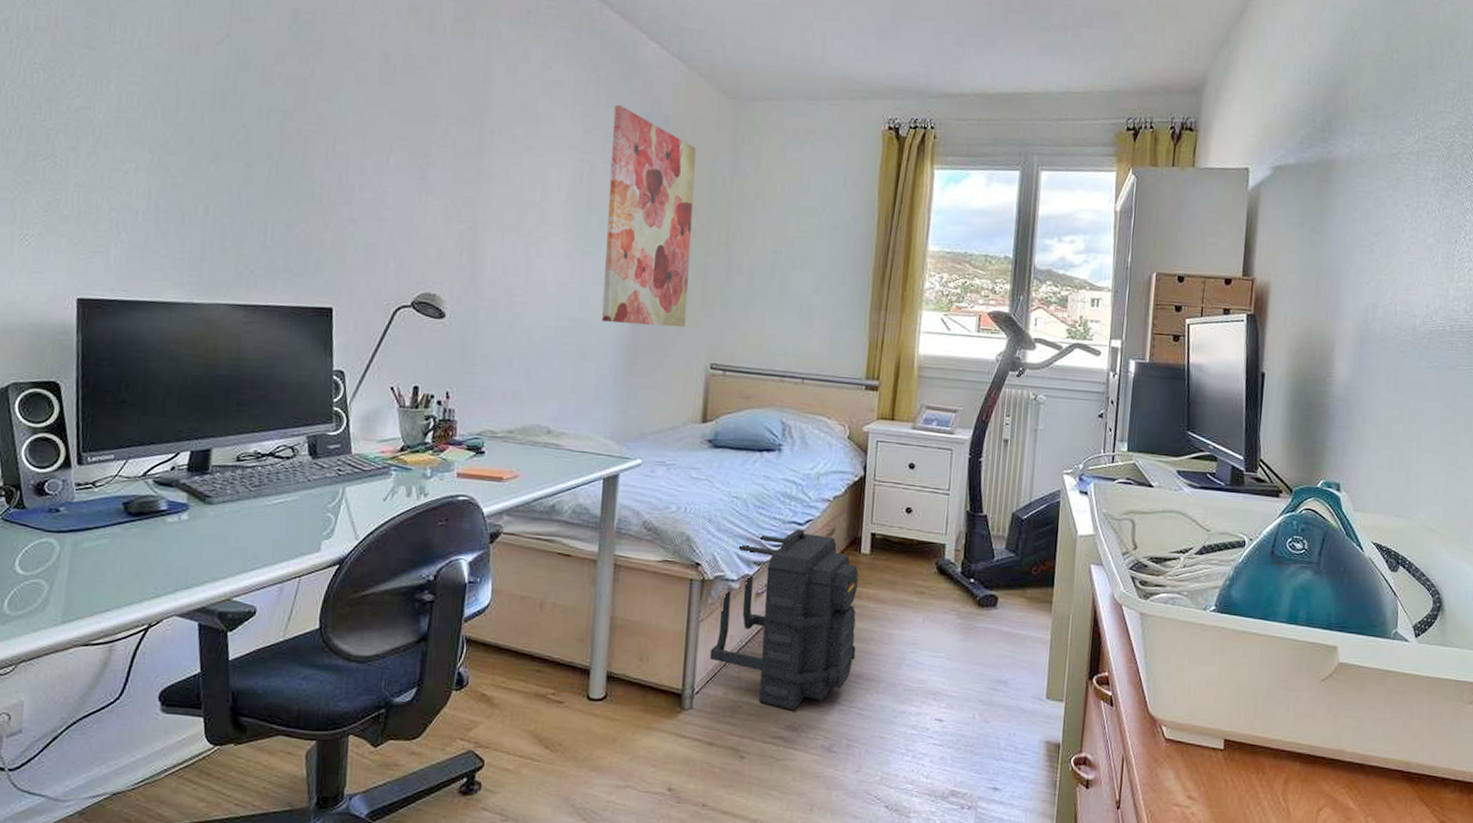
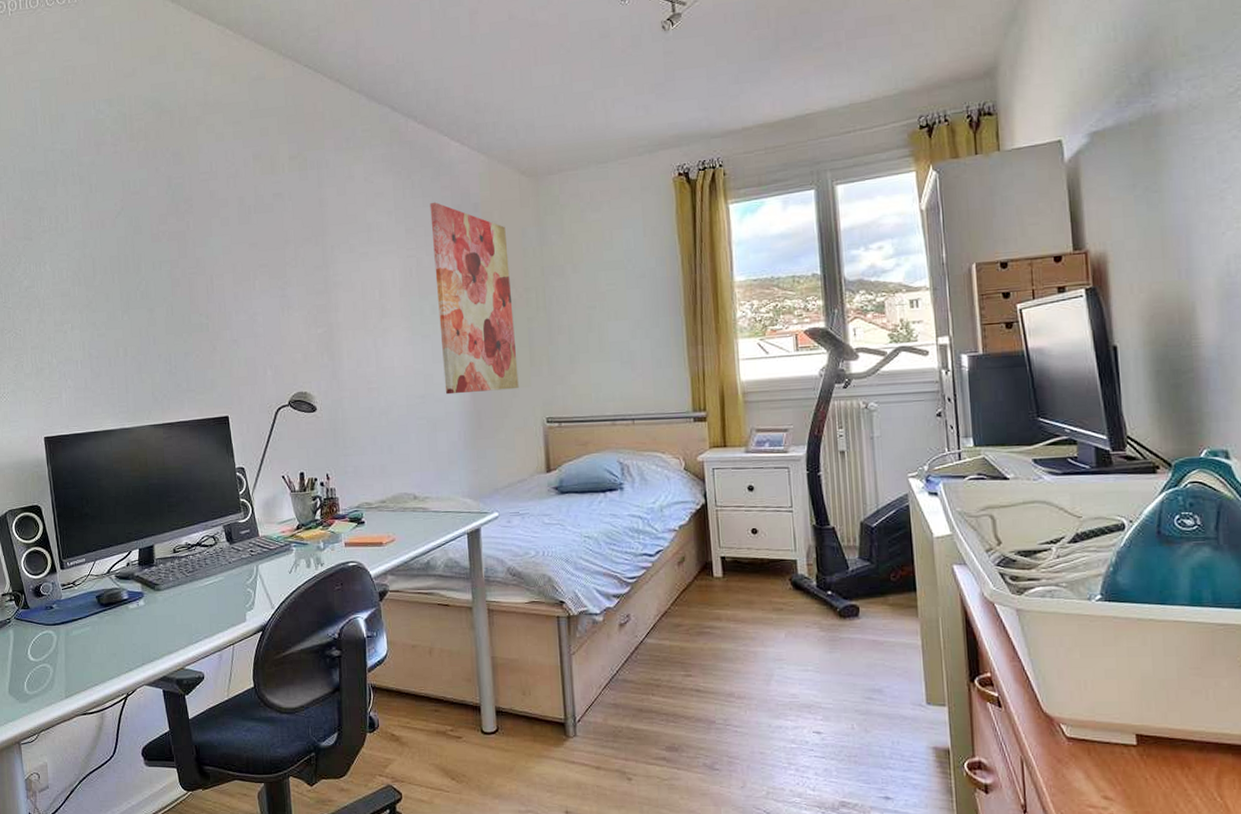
backpack: present [709,529,859,711] -> none [585,560,724,732]

